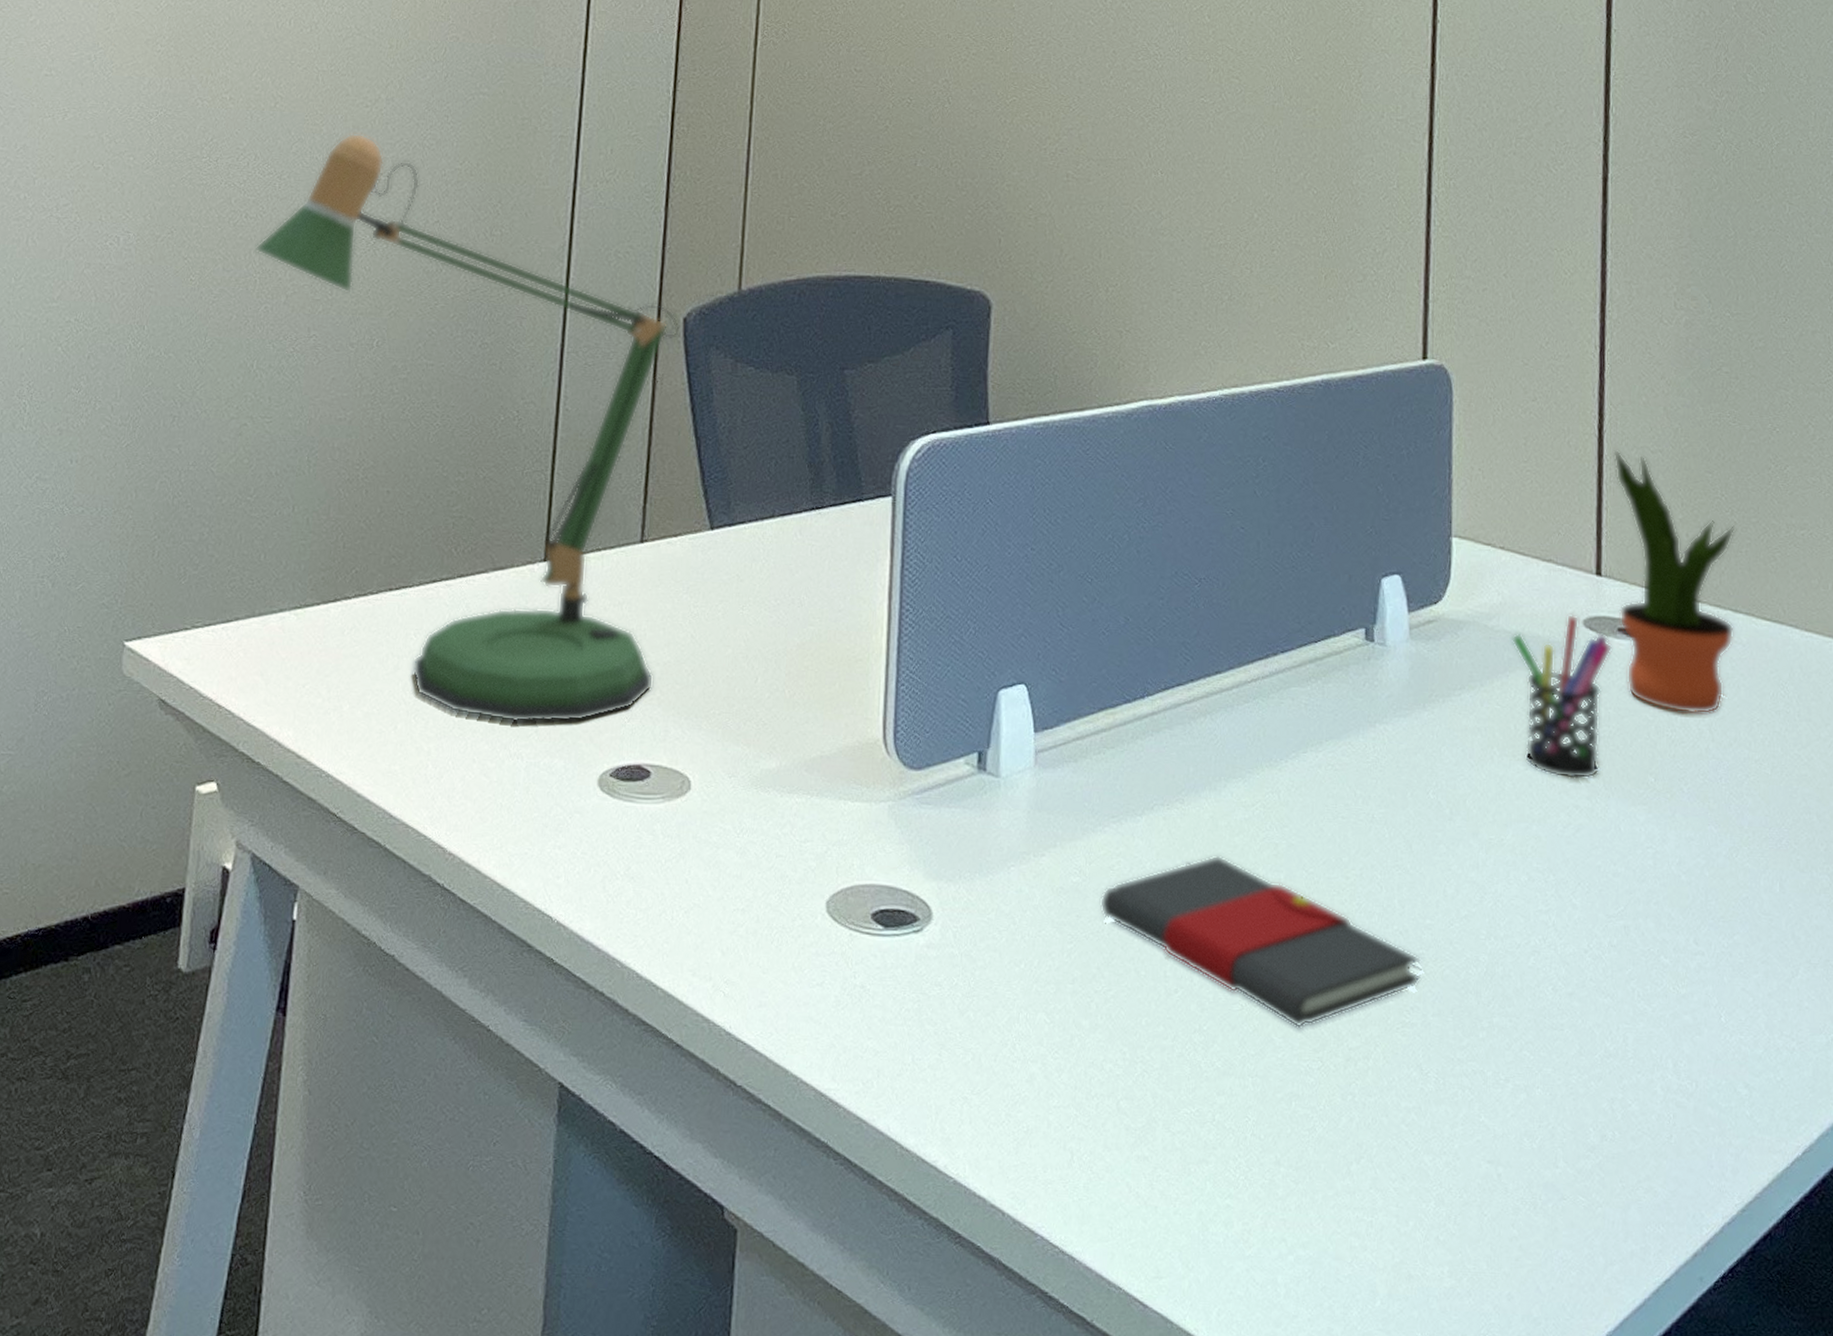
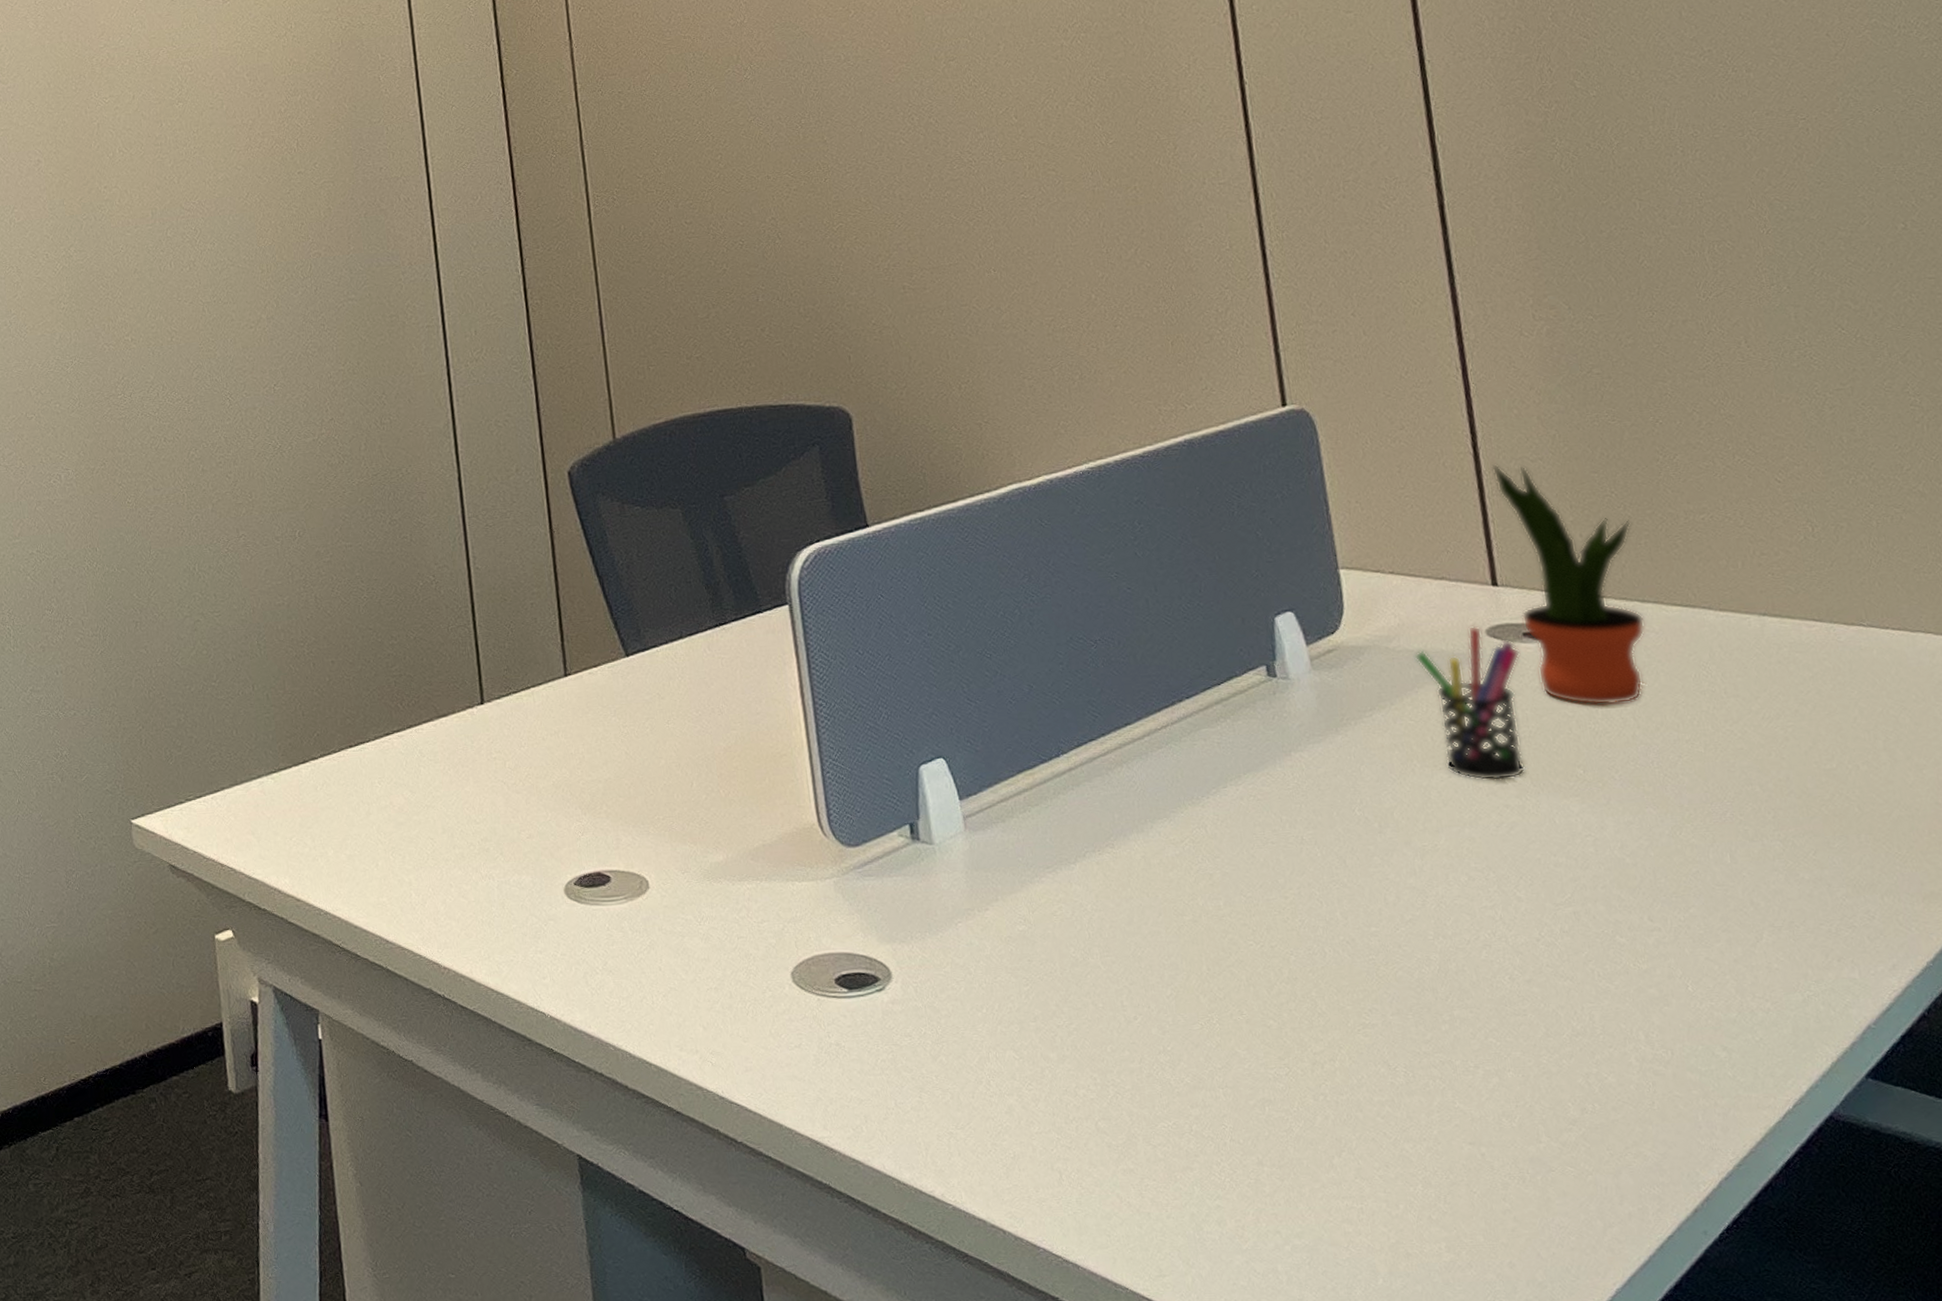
desk lamp: present [255,133,681,723] -> none [177,352,599,849]
book: present [1099,855,1421,1029] -> none [1048,891,1375,1040]

